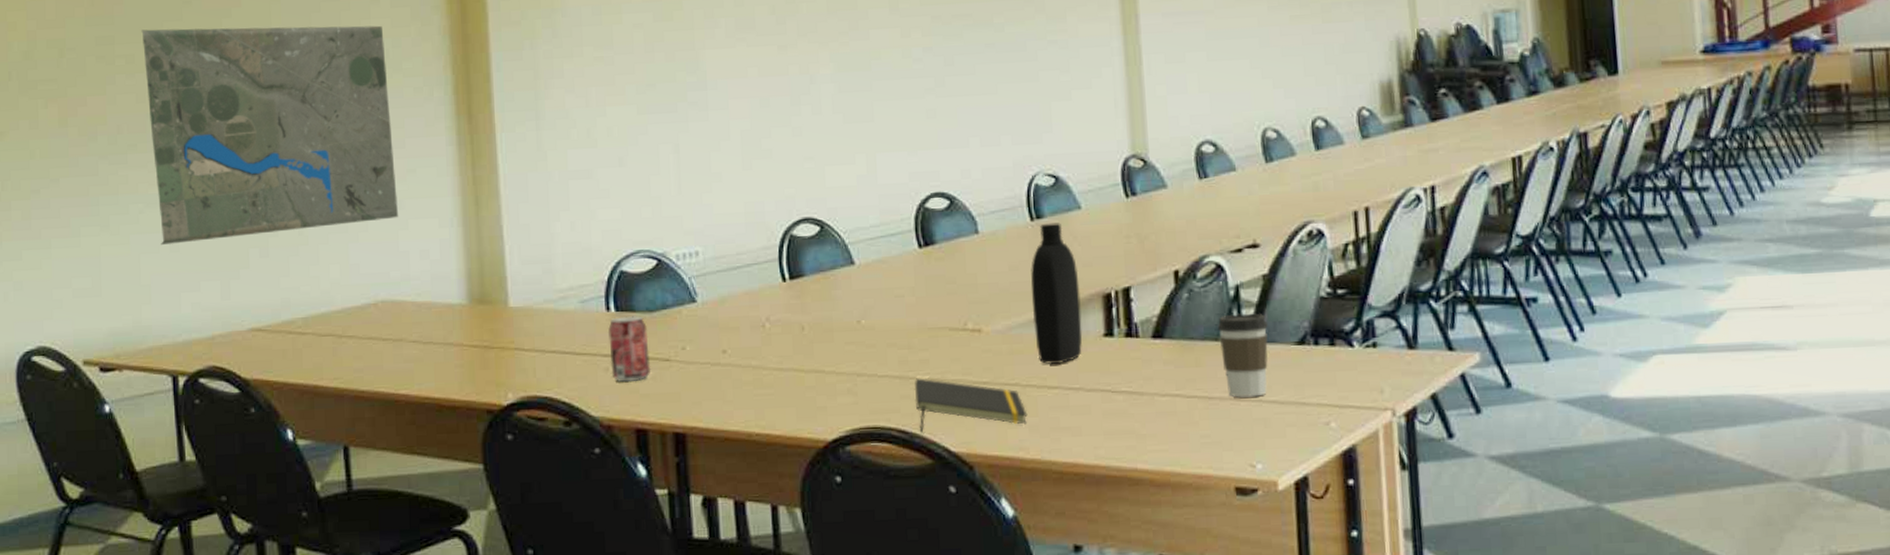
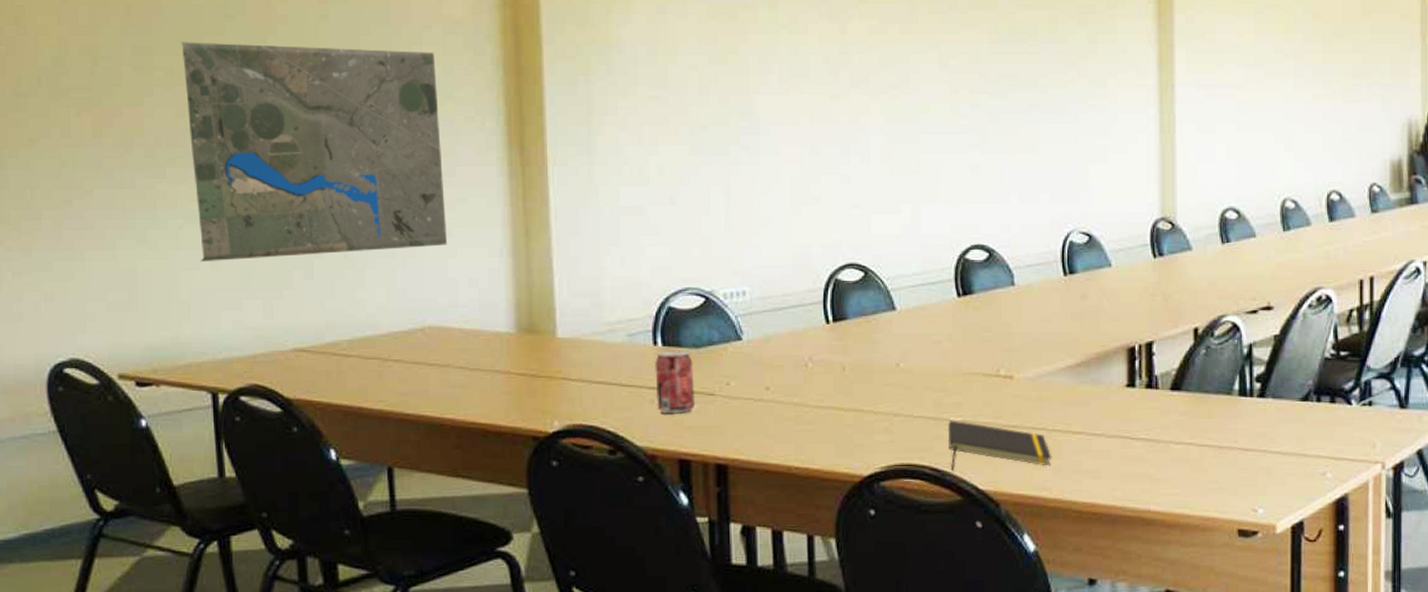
bottle: present [1030,223,1083,365] -> none [1061,279,1107,412]
coffee cup: present [1217,313,1268,398] -> none [1230,370,1276,448]

